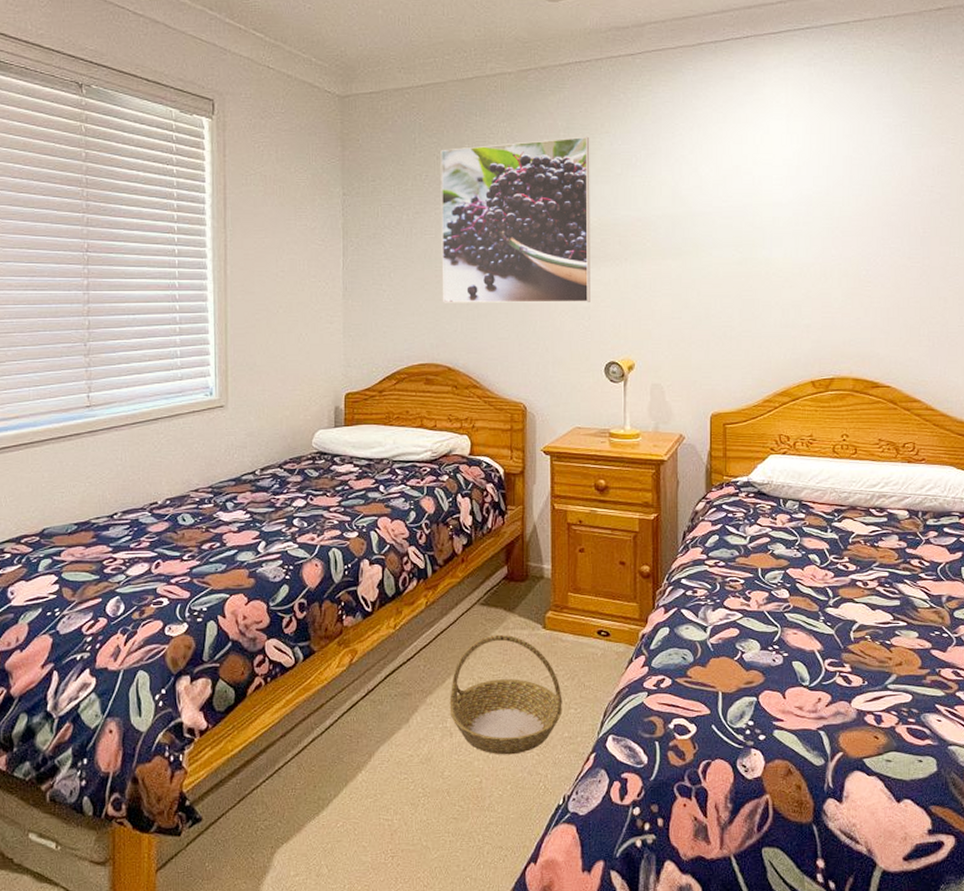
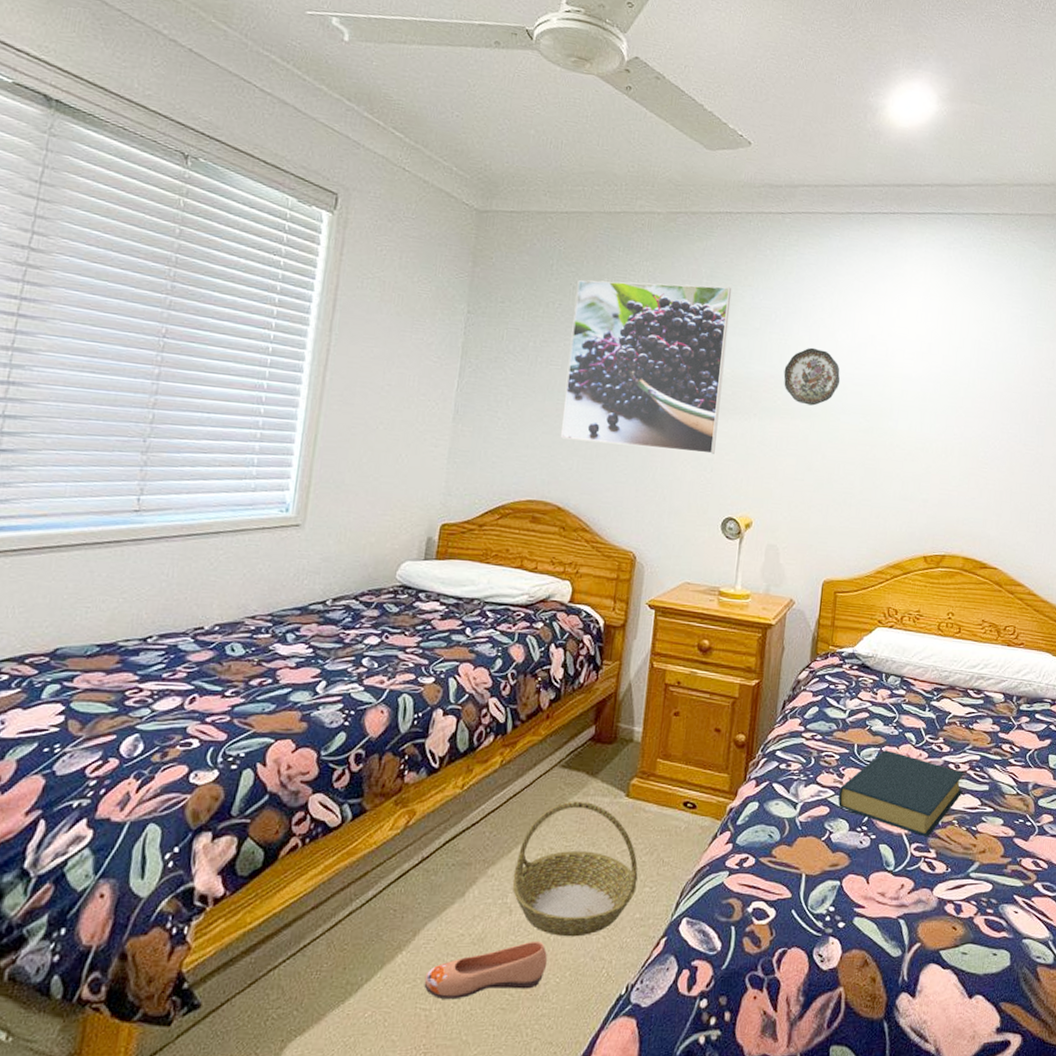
shoe: none [384,760,490,811] -> present [423,942,548,1000]
decorative plate: none [650,186,708,244] -> present [783,347,841,406]
hardback book: none [746,572,873,653] -> present [838,750,965,837]

